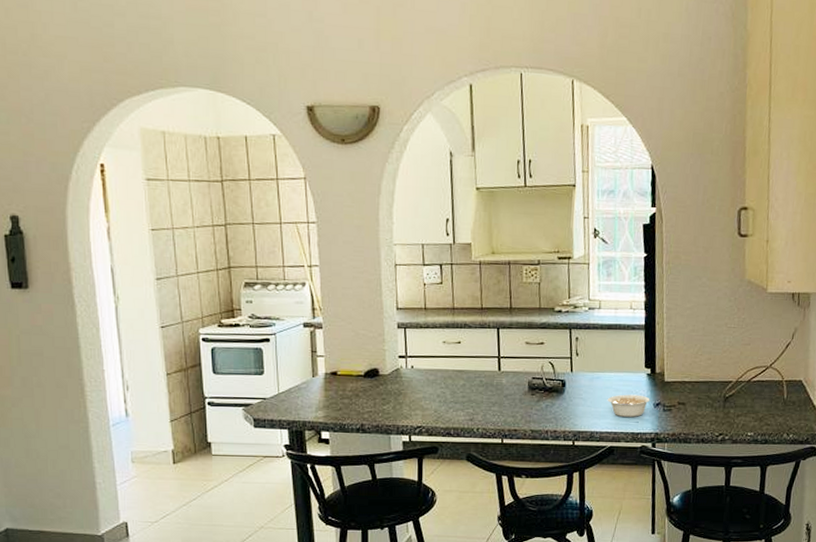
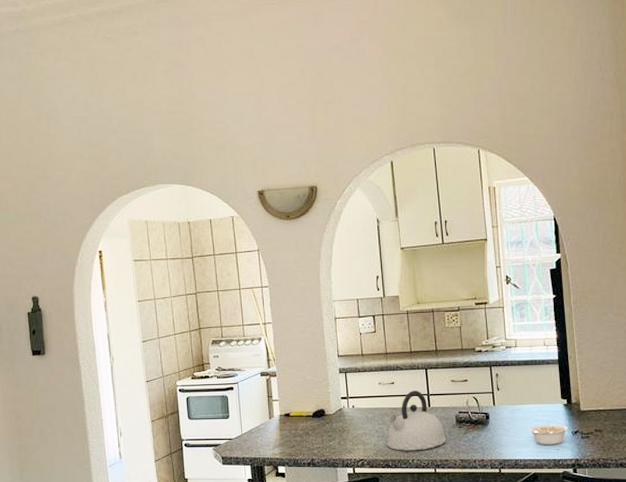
kettle: none [449,352,517,419] -> present [387,391,447,451]

